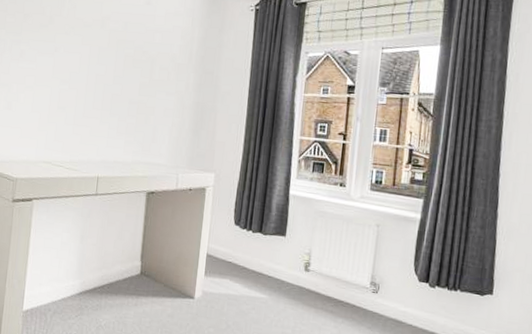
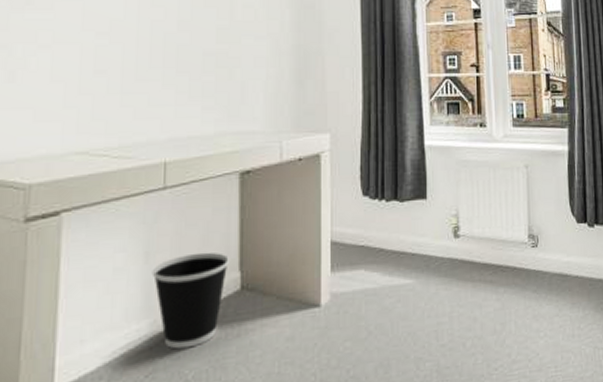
wastebasket: none [84,242,134,305] -> present [152,252,229,349]

